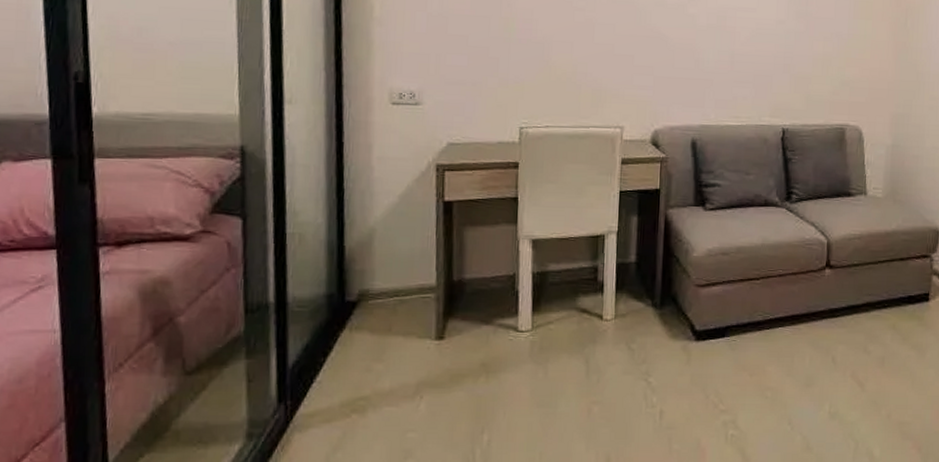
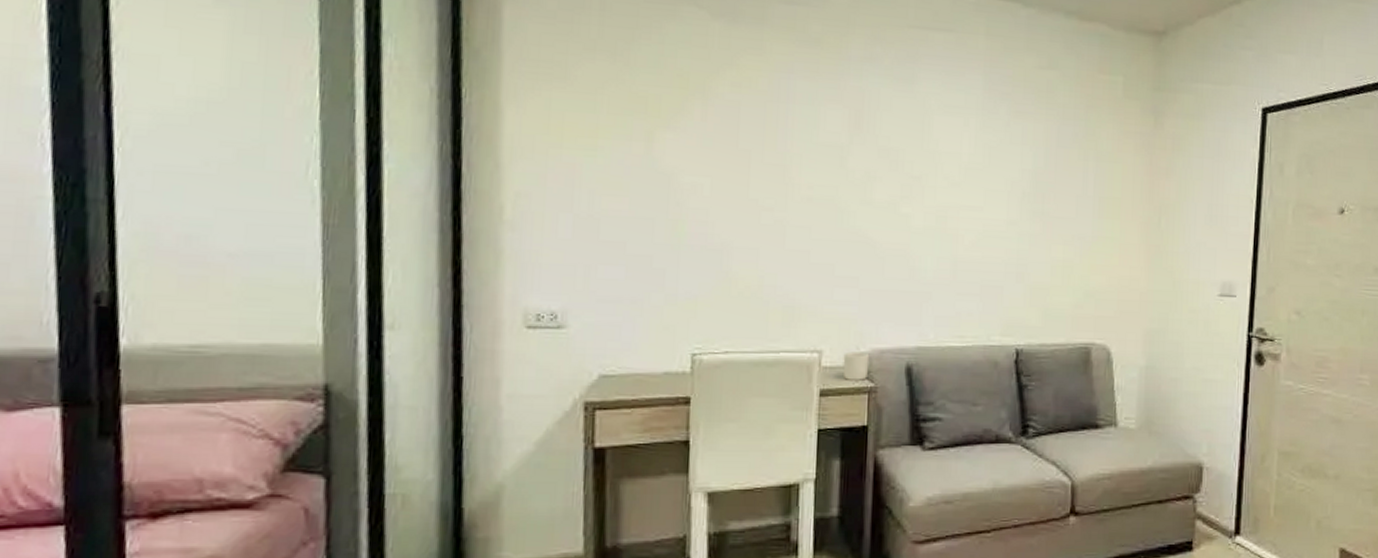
mug: none [640,128,662,152] -> present [842,351,870,380]

